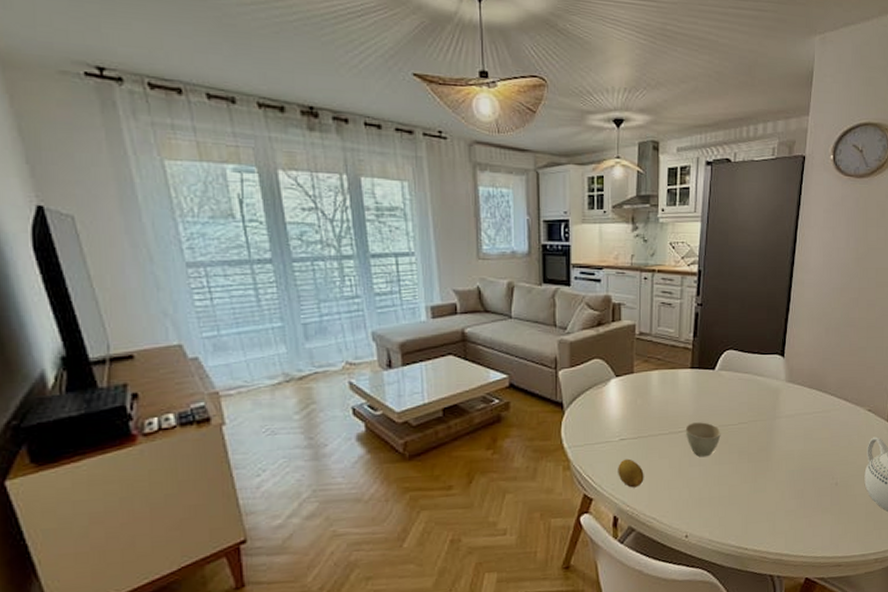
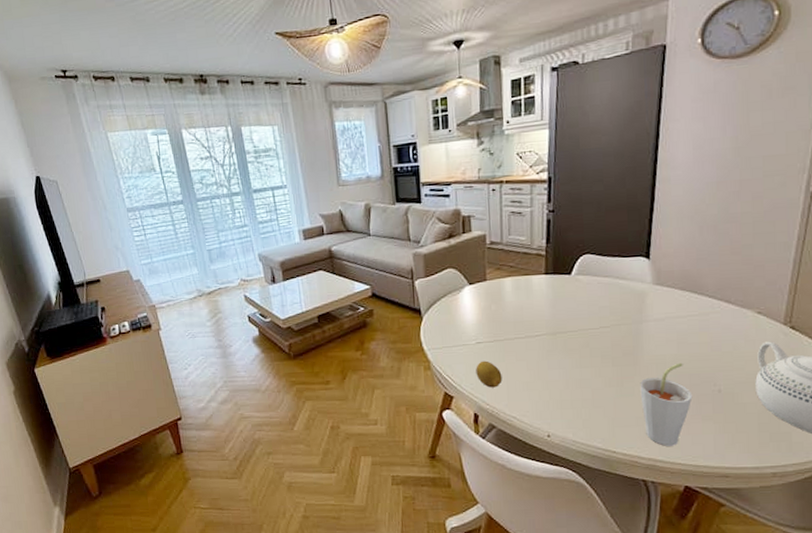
cup: present [685,422,721,457] -> none [542,326,581,361]
cup: none [771,457,815,540] -> present [640,362,693,446]

